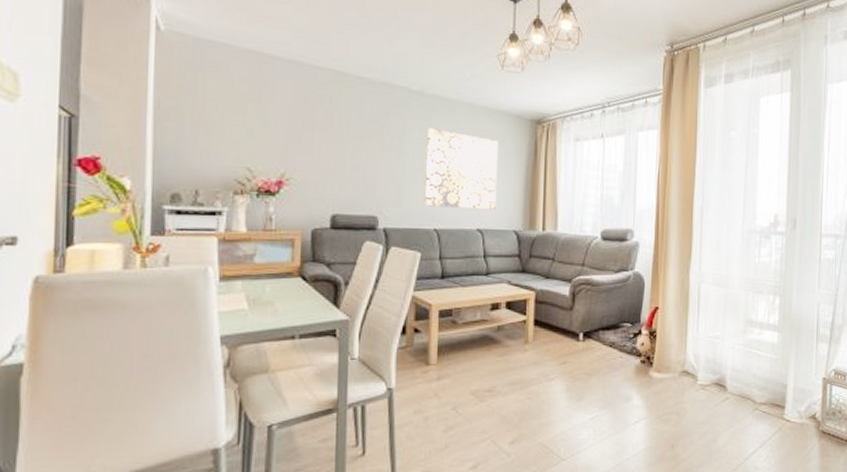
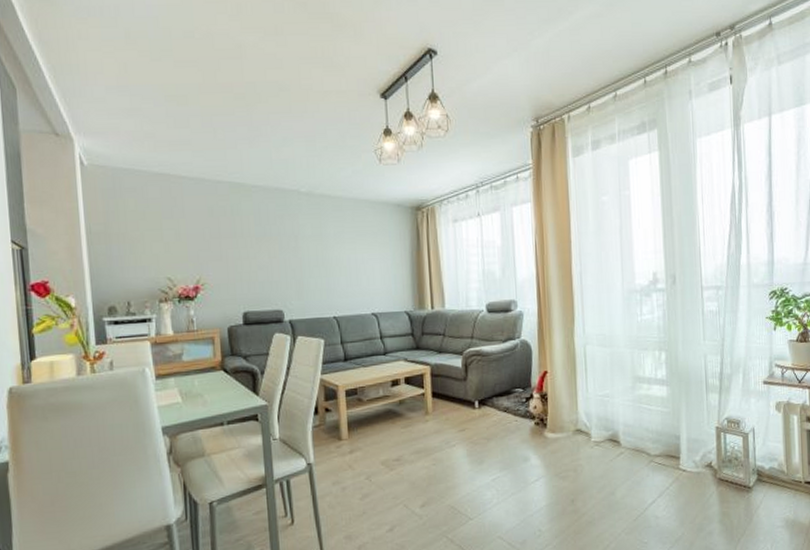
wall art: present [424,127,498,210] -> none [318,224,387,297]

